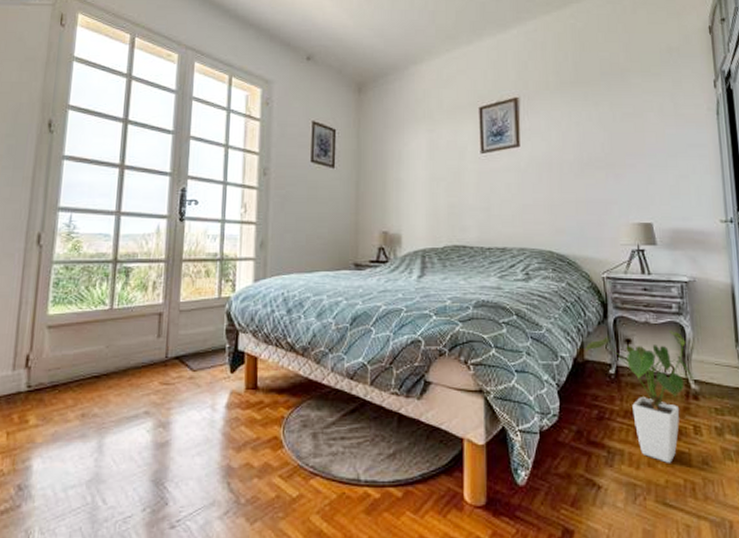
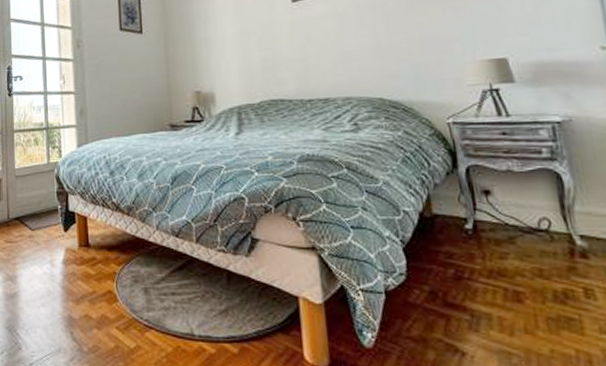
house plant: present [585,331,694,463] -> none [432,179,580,330]

